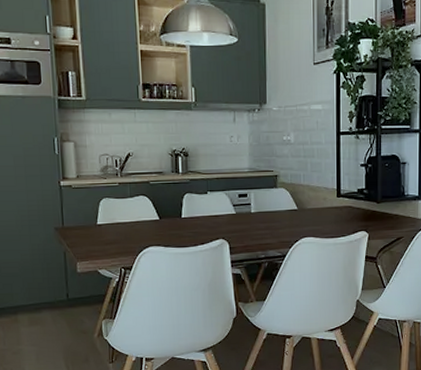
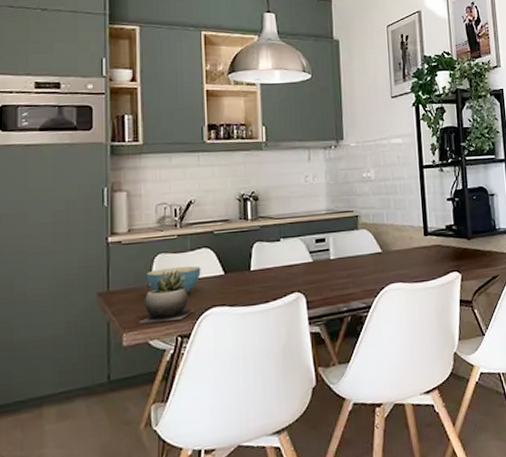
succulent plant: none [88,212,135,255] -> present [138,270,195,324]
cereal bowl: none [93,210,140,232] -> present [146,266,201,293]

